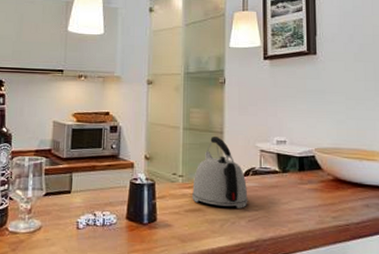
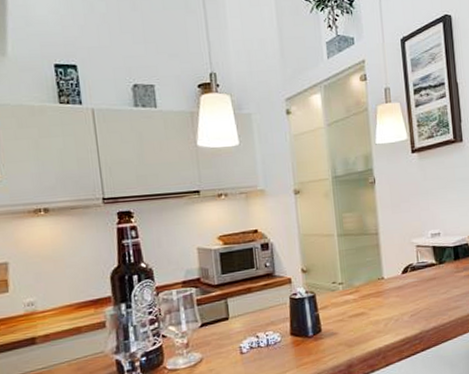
kettle: present [192,137,248,208] -> none [353,238,409,307]

